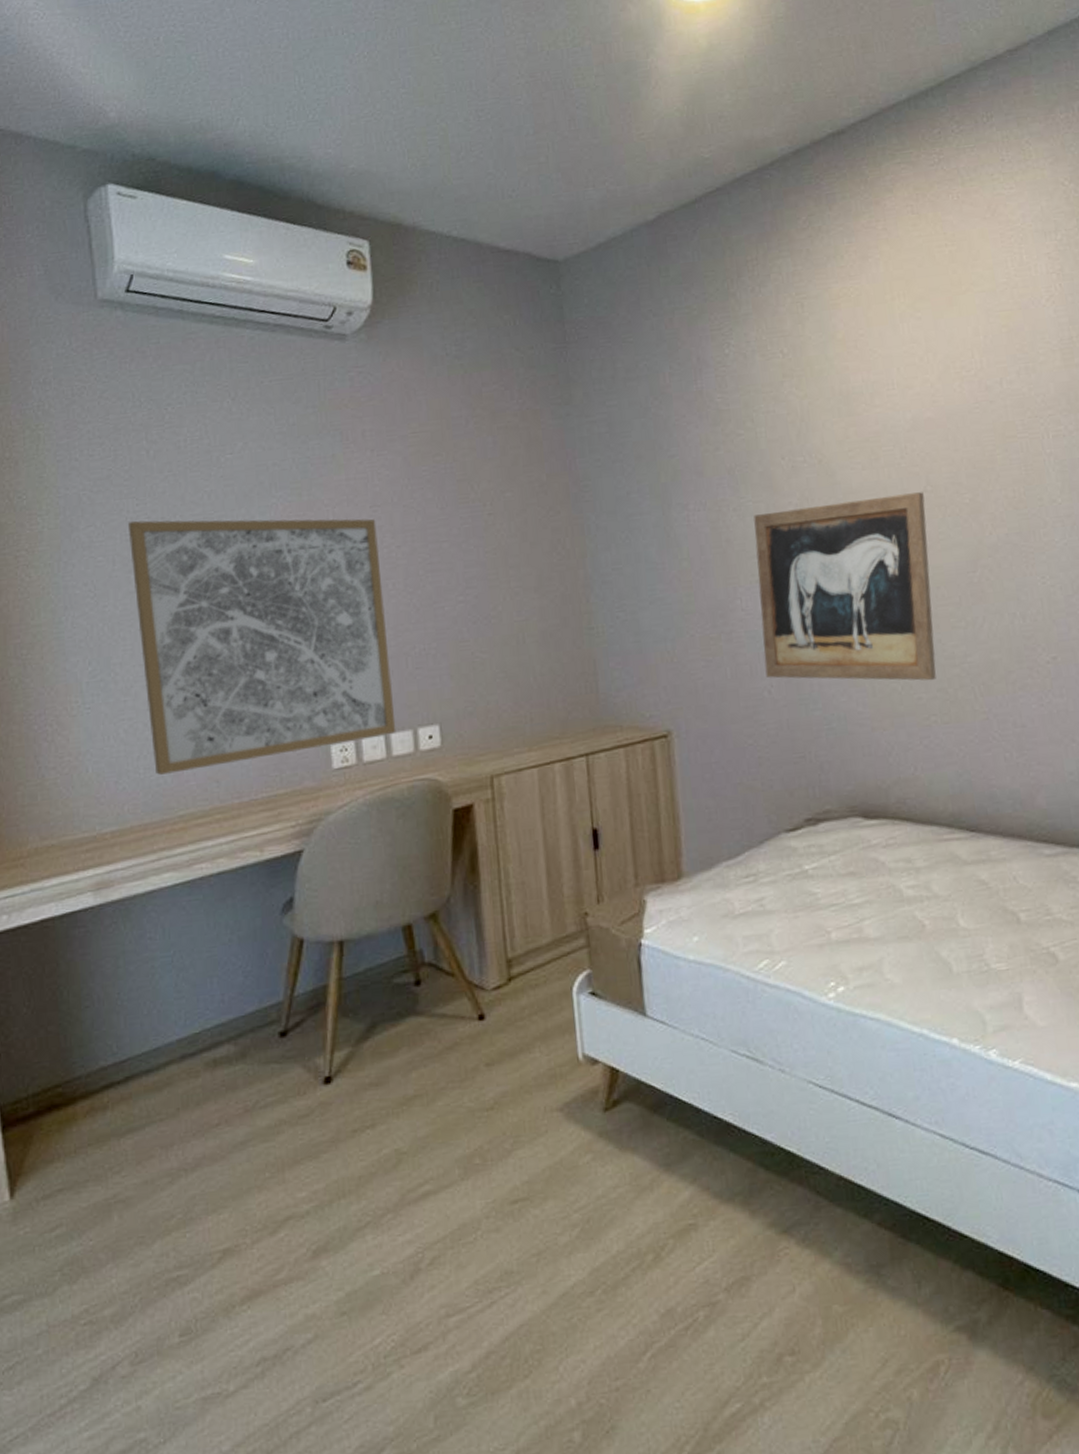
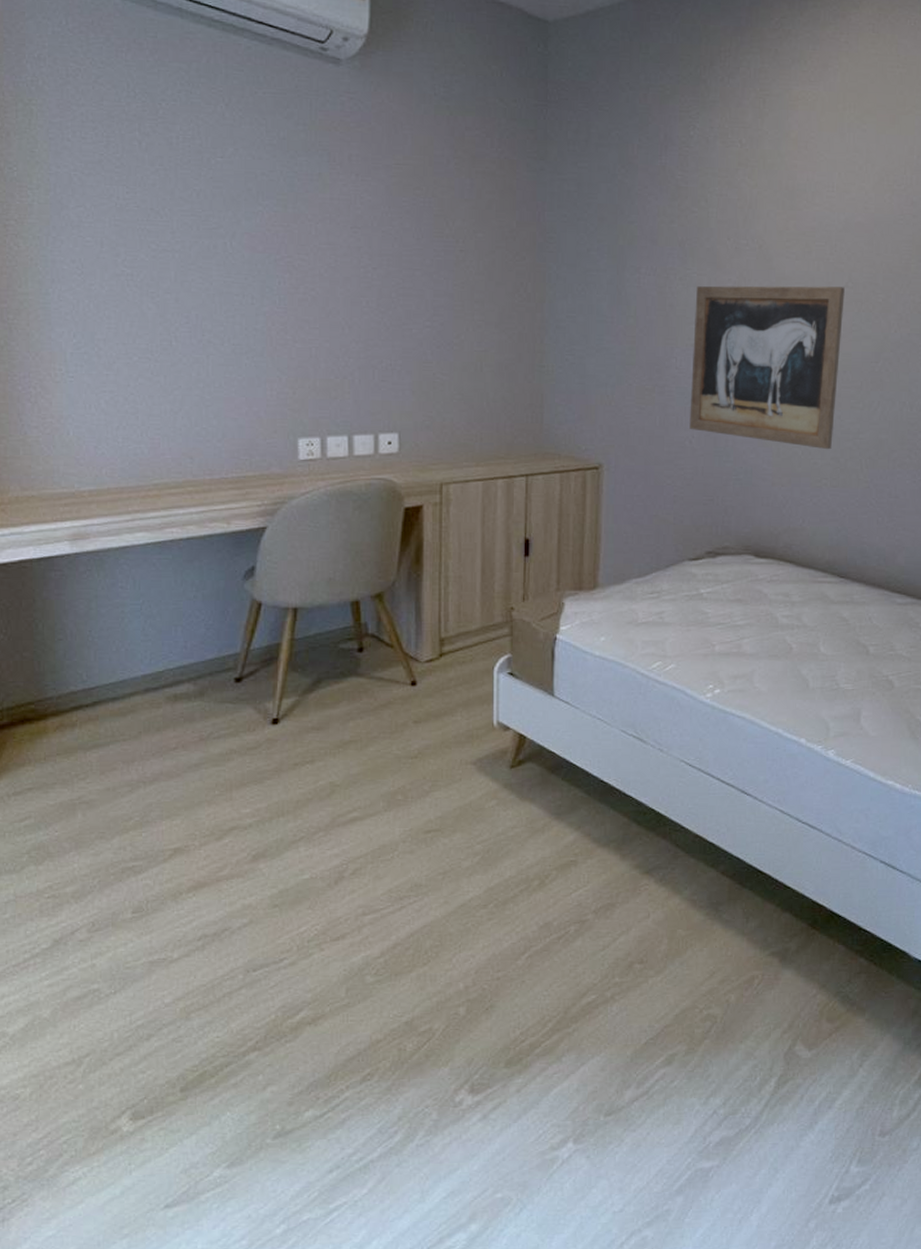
wall art: present [127,518,396,775] -> none [117,207,359,446]

